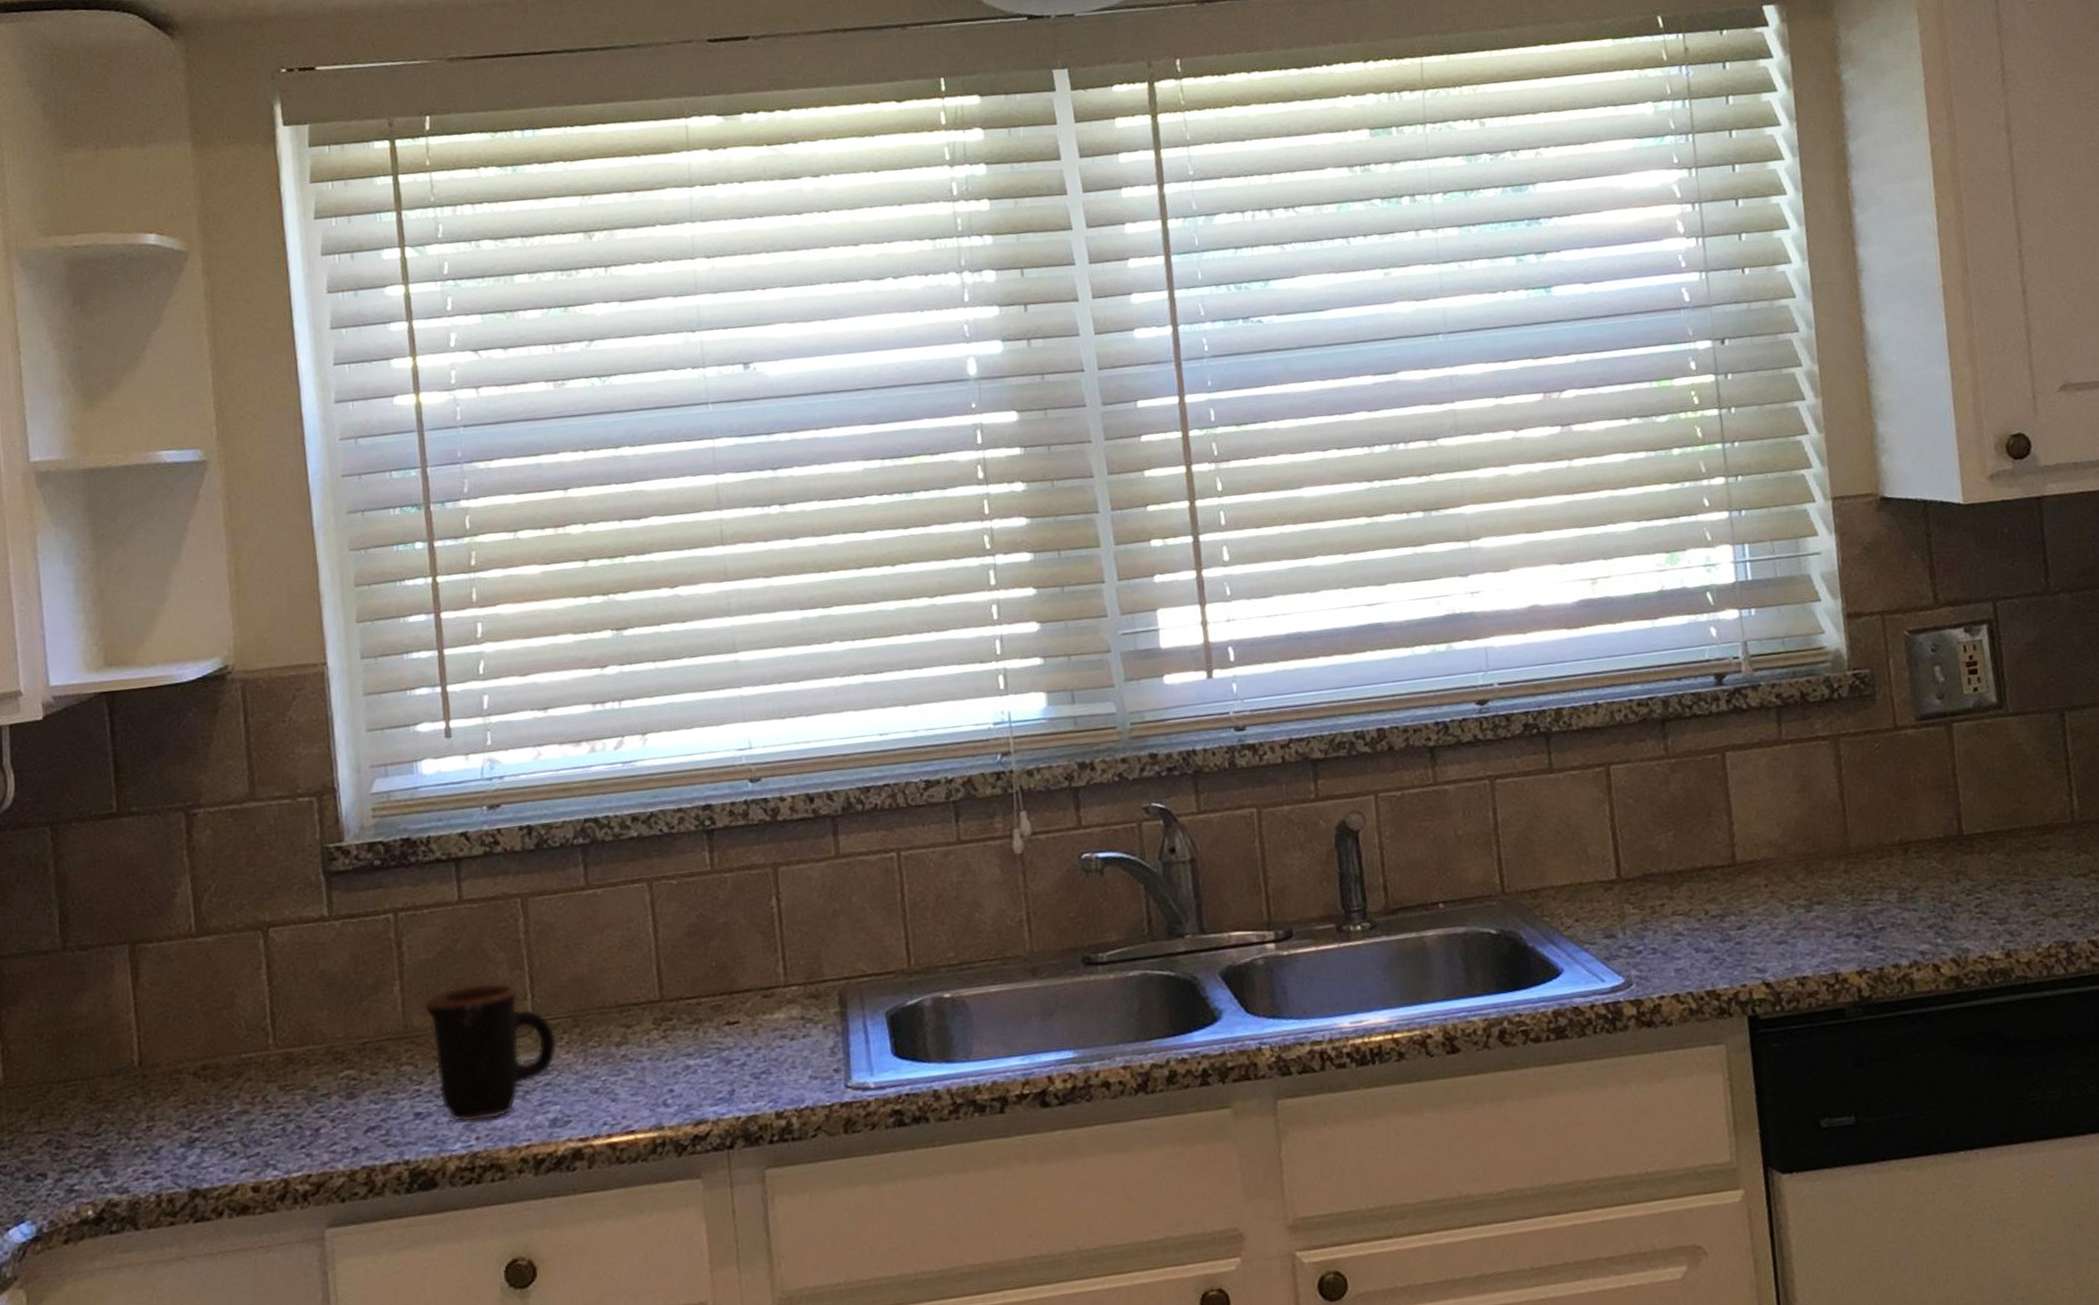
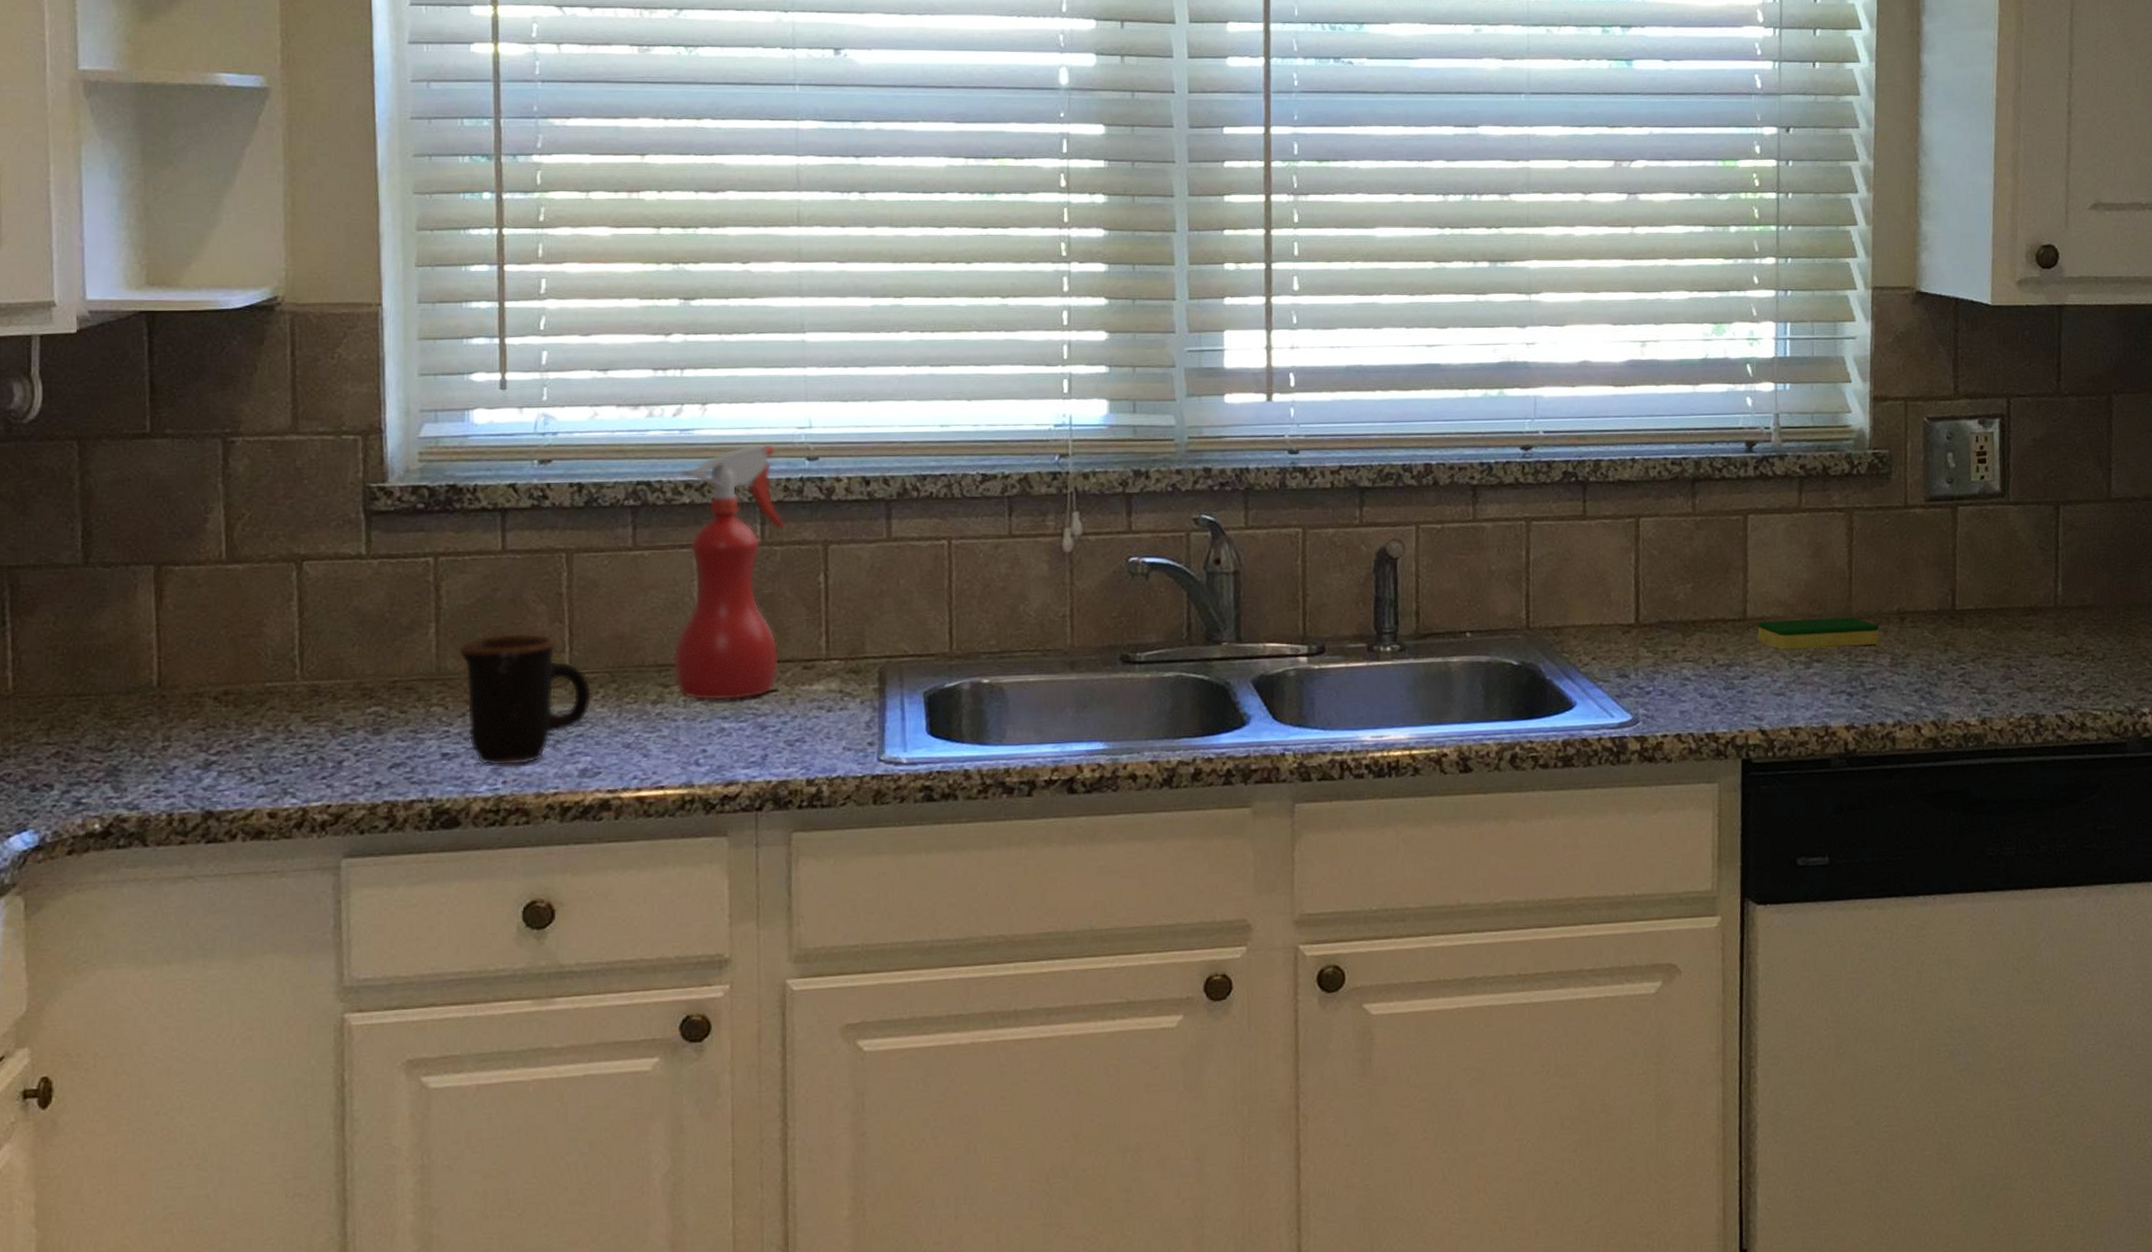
spray bottle: none [626,769,739,1039] -> present [673,443,786,701]
dish sponge: none [1749,852,1883,894] -> present [1757,617,1880,650]

